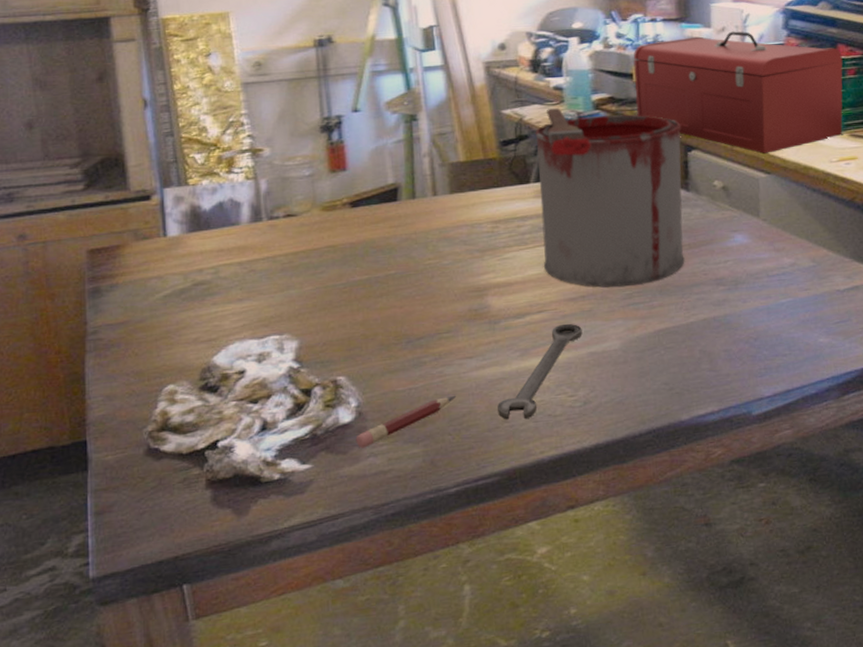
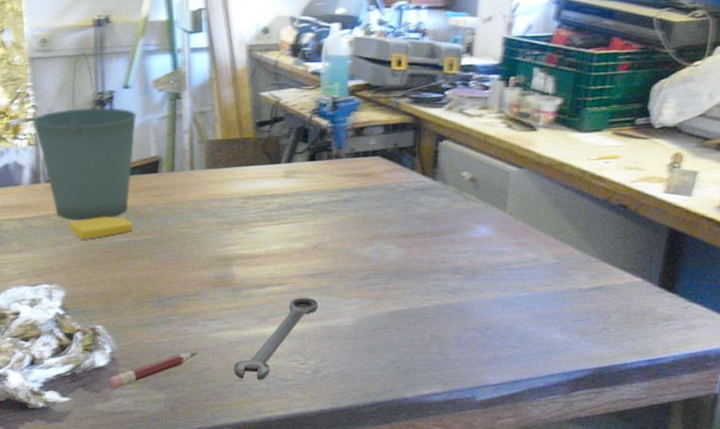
bucket: none [250,74,370,259] -> present [33,52,137,220]
sponge: none [299,252,373,281] -> present [69,217,133,240]
paint can: present [535,108,685,287] -> none [287,92,435,267]
toolbox: present [633,31,843,154] -> none [391,21,616,147]

